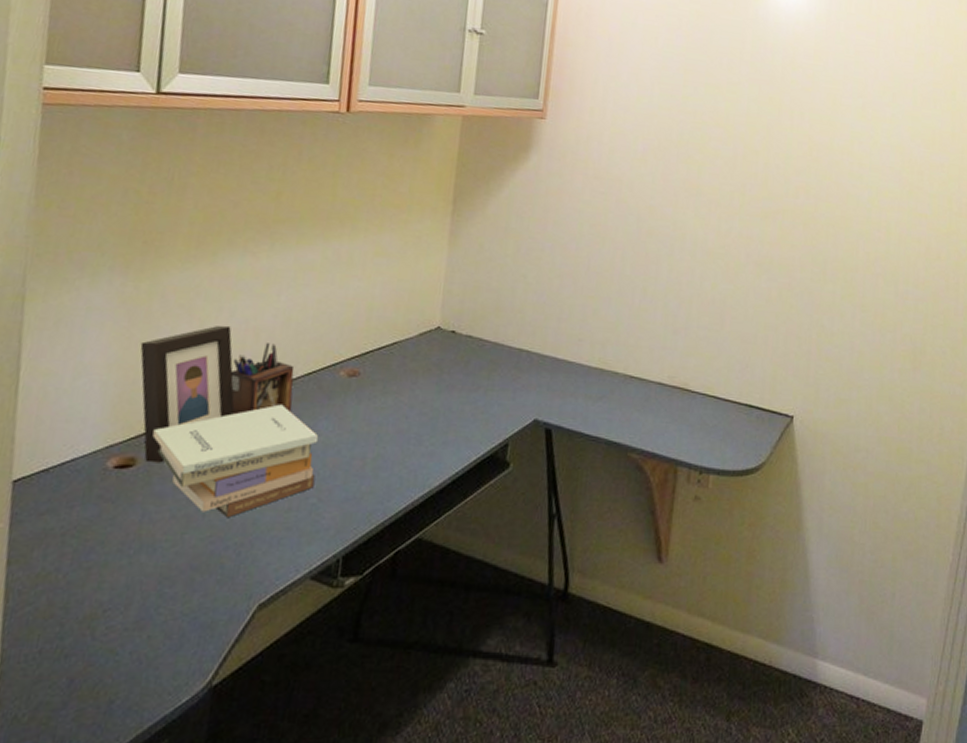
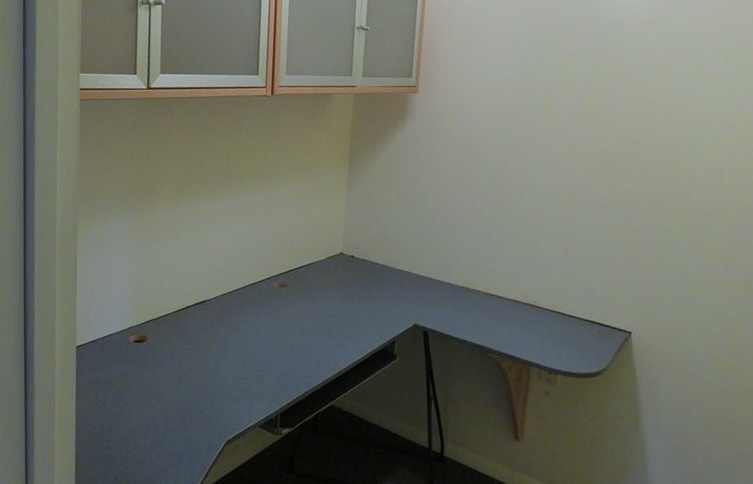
picture frame: present [140,325,235,463] -> none [145,248,206,341]
books: present [152,404,319,518] -> none [156,304,261,381]
desk organizer: present [230,343,295,415] -> none [202,261,243,311]

